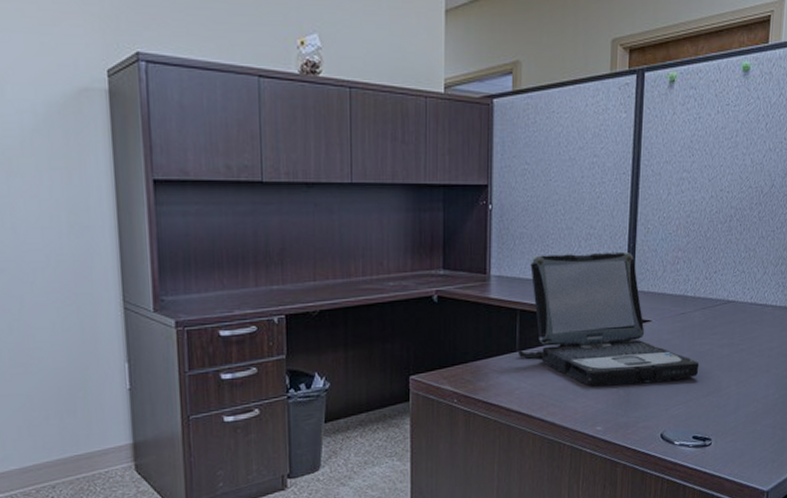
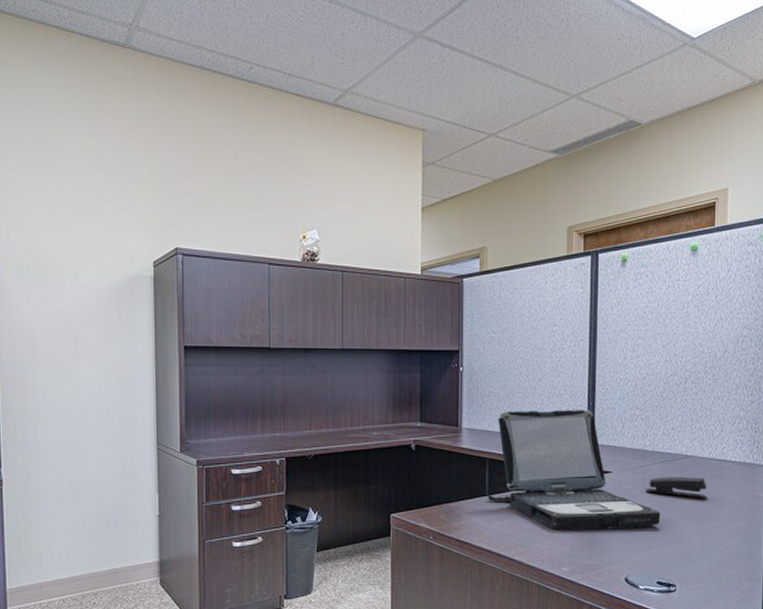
stapler: none [684,323,747,347] -> present [645,476,707,499]

